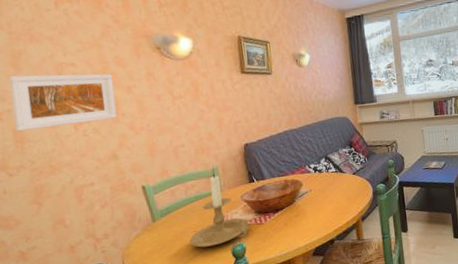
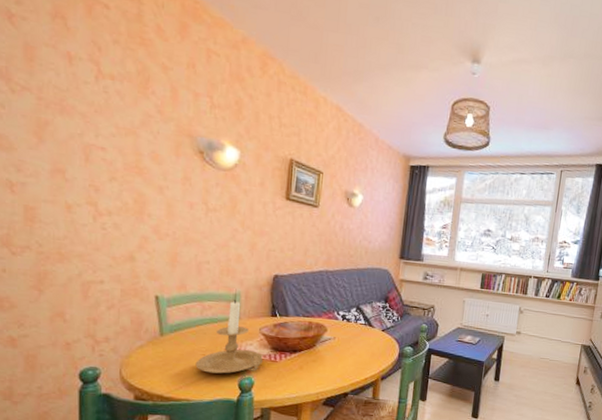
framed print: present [9,73,117,131] -> none [27,146,145,218]

